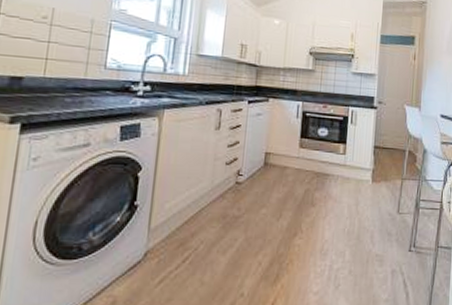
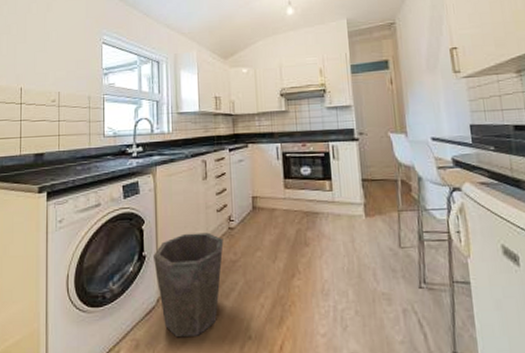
waste bin: none [146,184,229,295] -> present [154,232,224,338]

